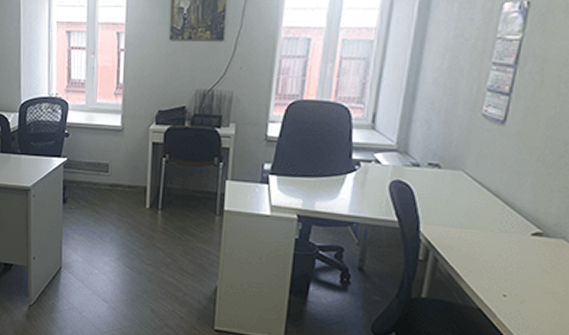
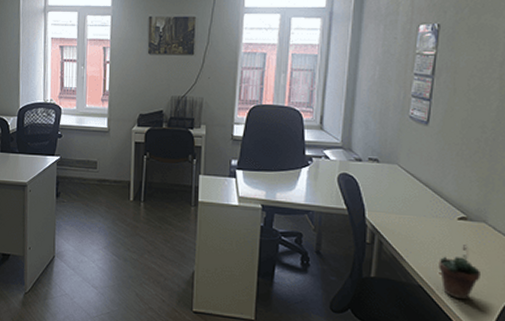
succulent plant: none [503,264,553,326] -> present [439,245,480,300]

